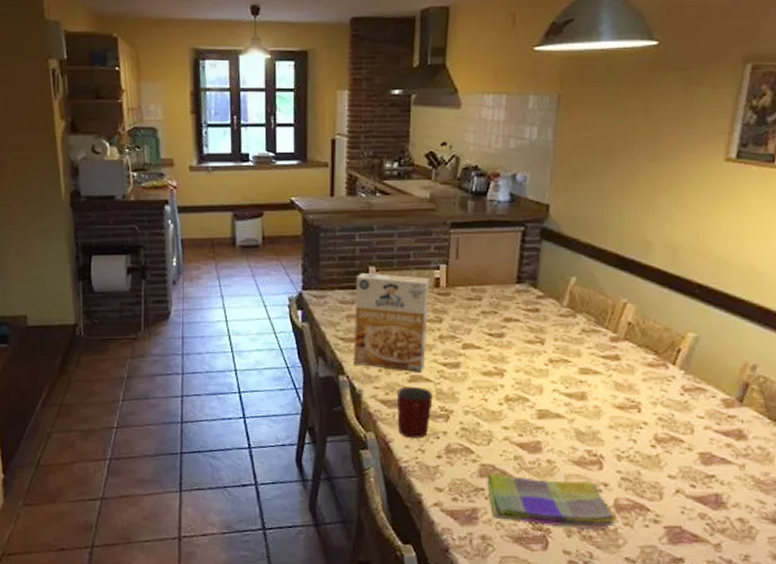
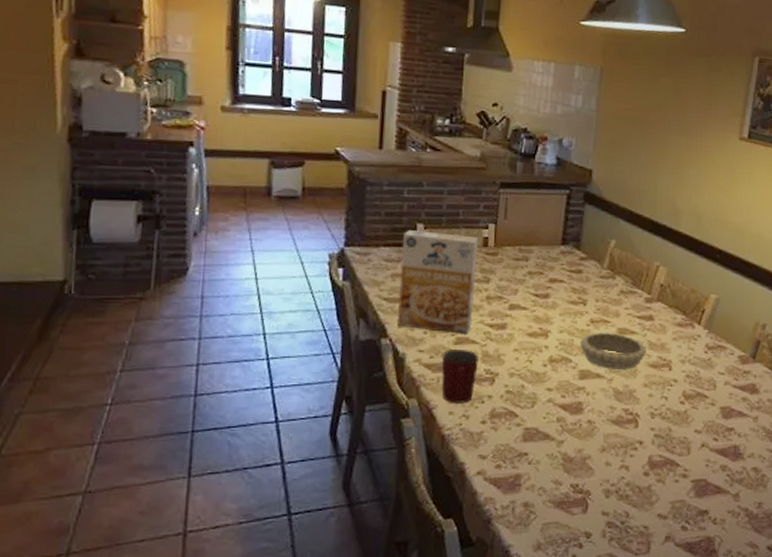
dish towel: present [487,473,618,529] -> none [530,437,651,488]
decorative bowl: none [537,372,612,411] -> present [580,332,647,371]

